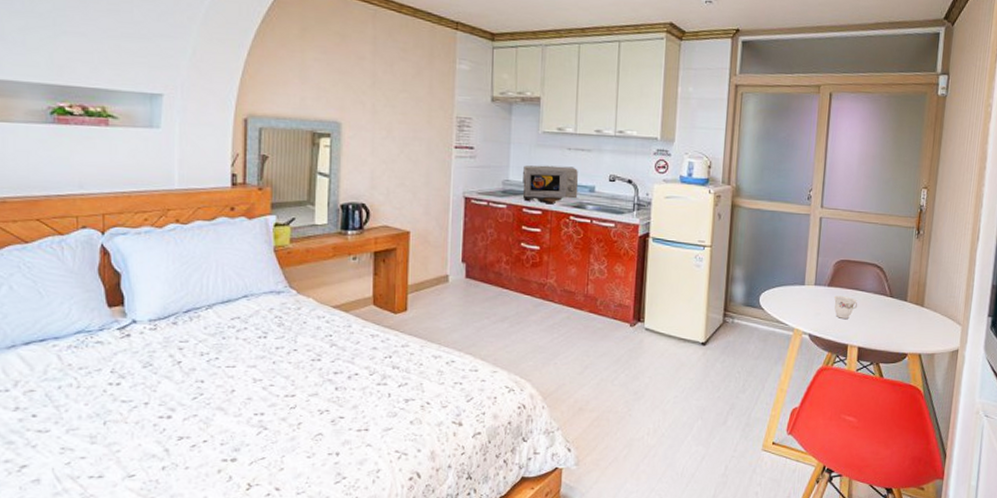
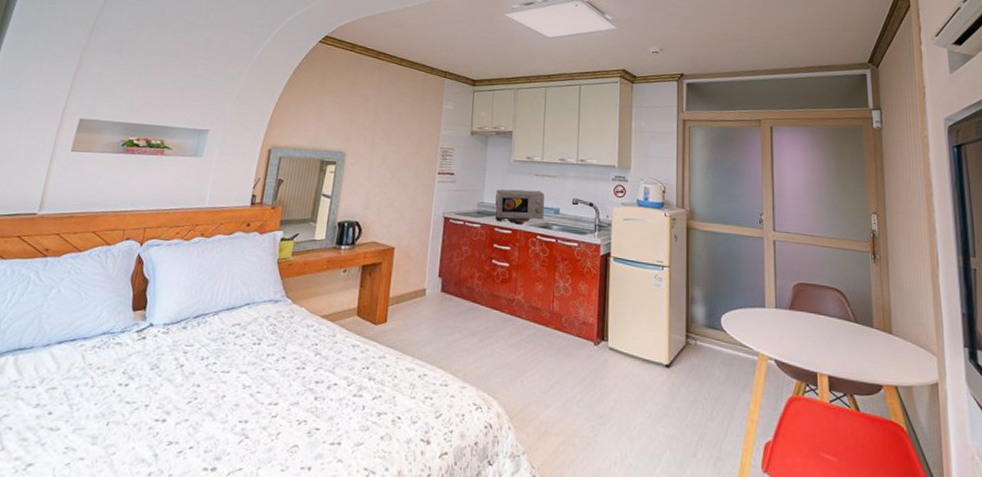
teacup: present [834,295,858,320] -> none [797,319,823,346]

